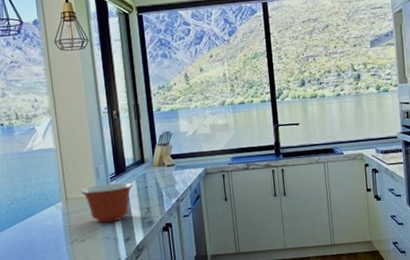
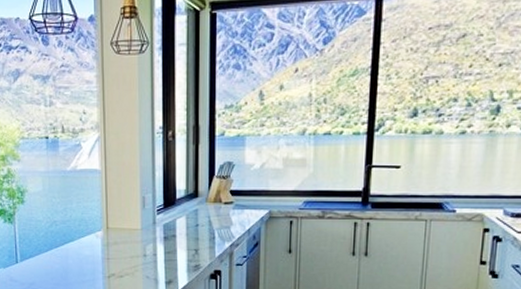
mixing bowl: present [80,182,134,223] -> none [123,216,183,260]

